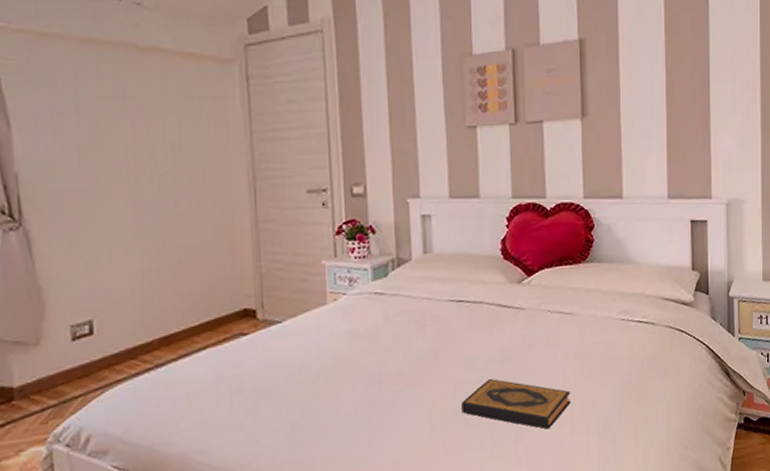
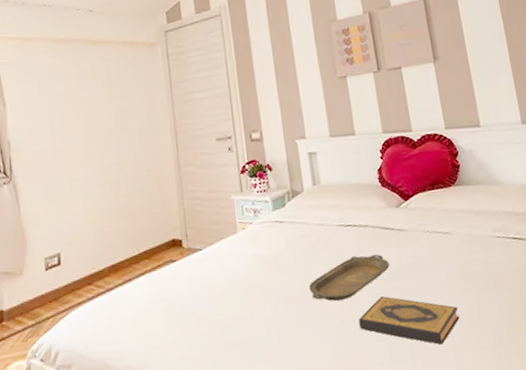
serving tray: none [408,334,503,383] -> present [308,254,390,301]

